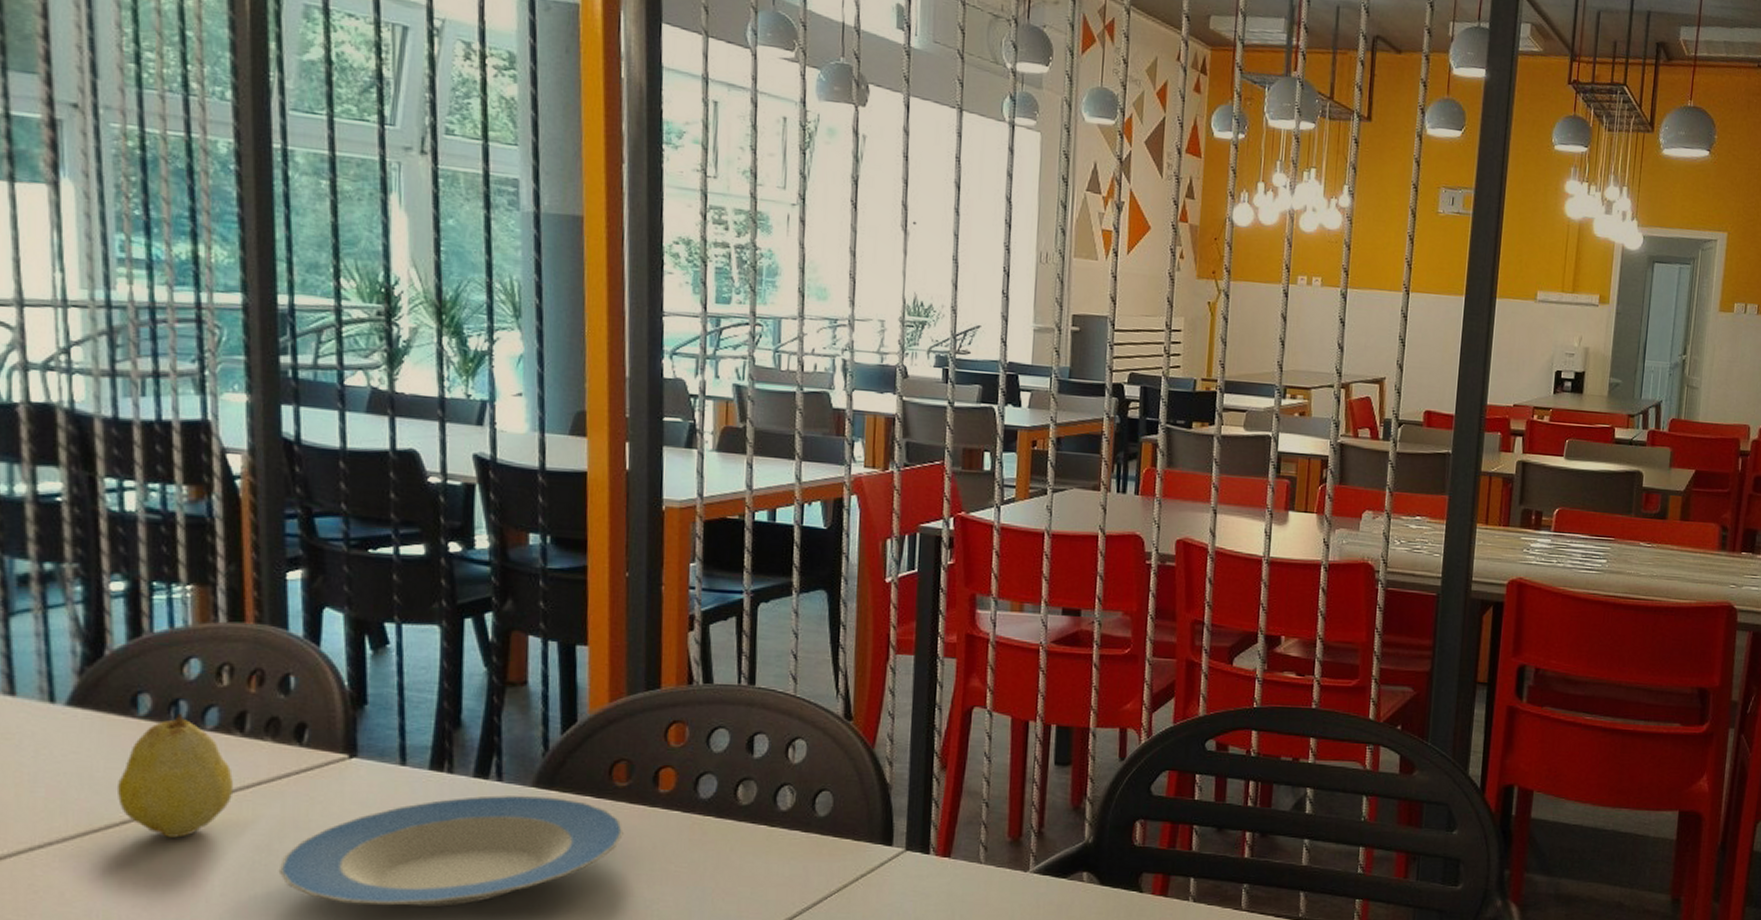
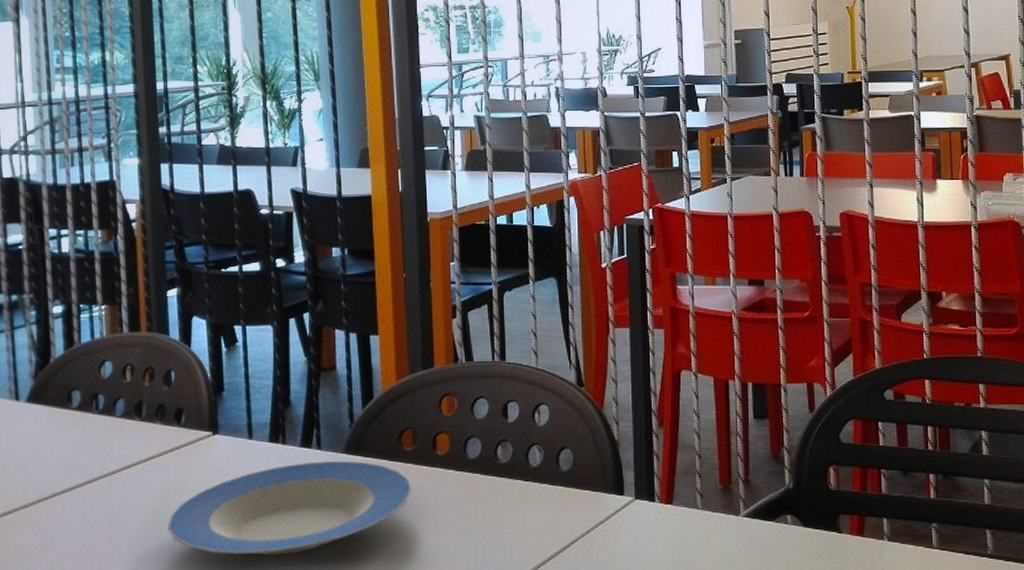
fruit: present [116,713,234,838] -> none [58,404,136,503]

